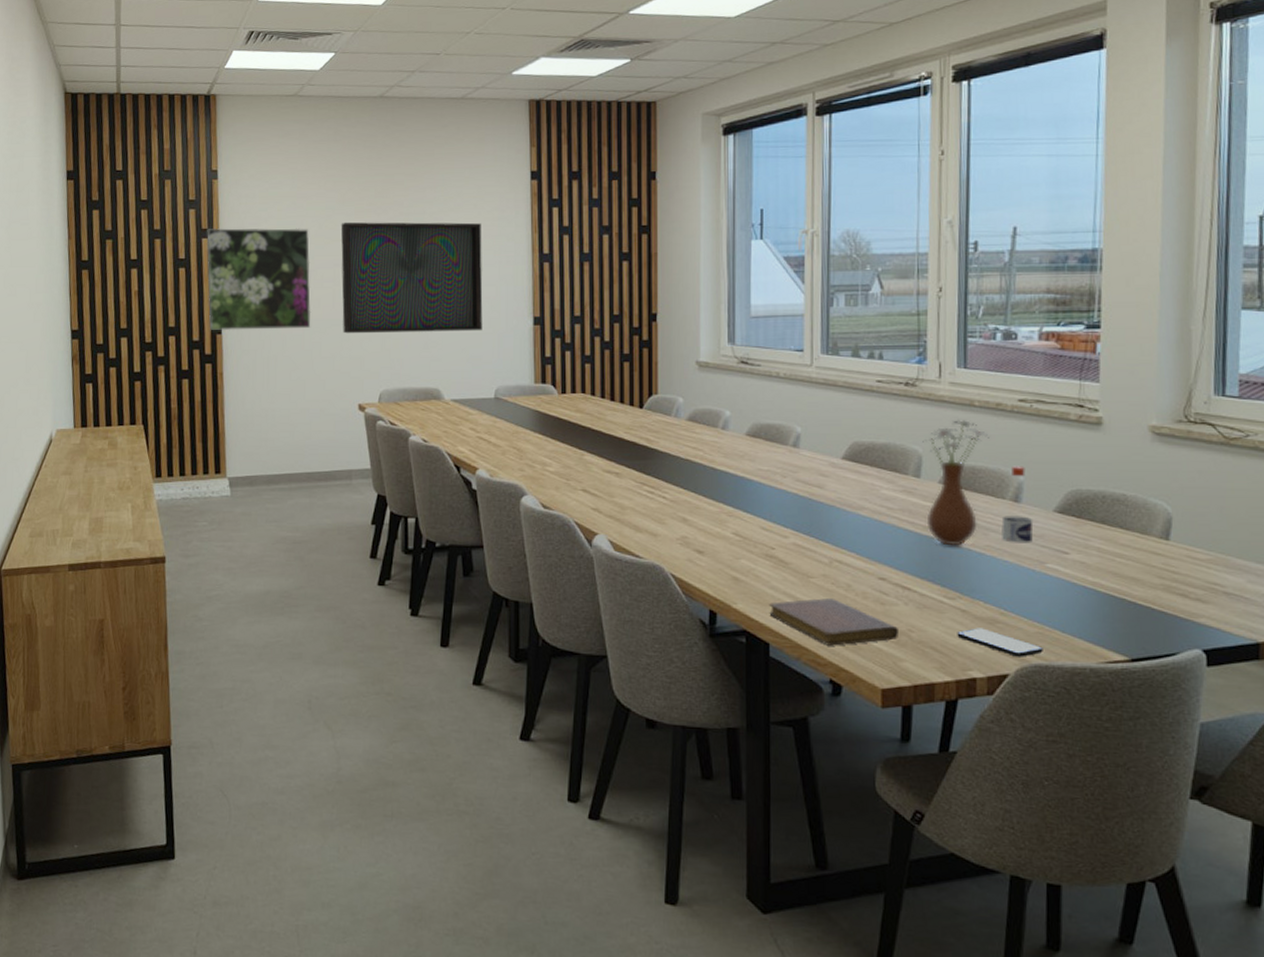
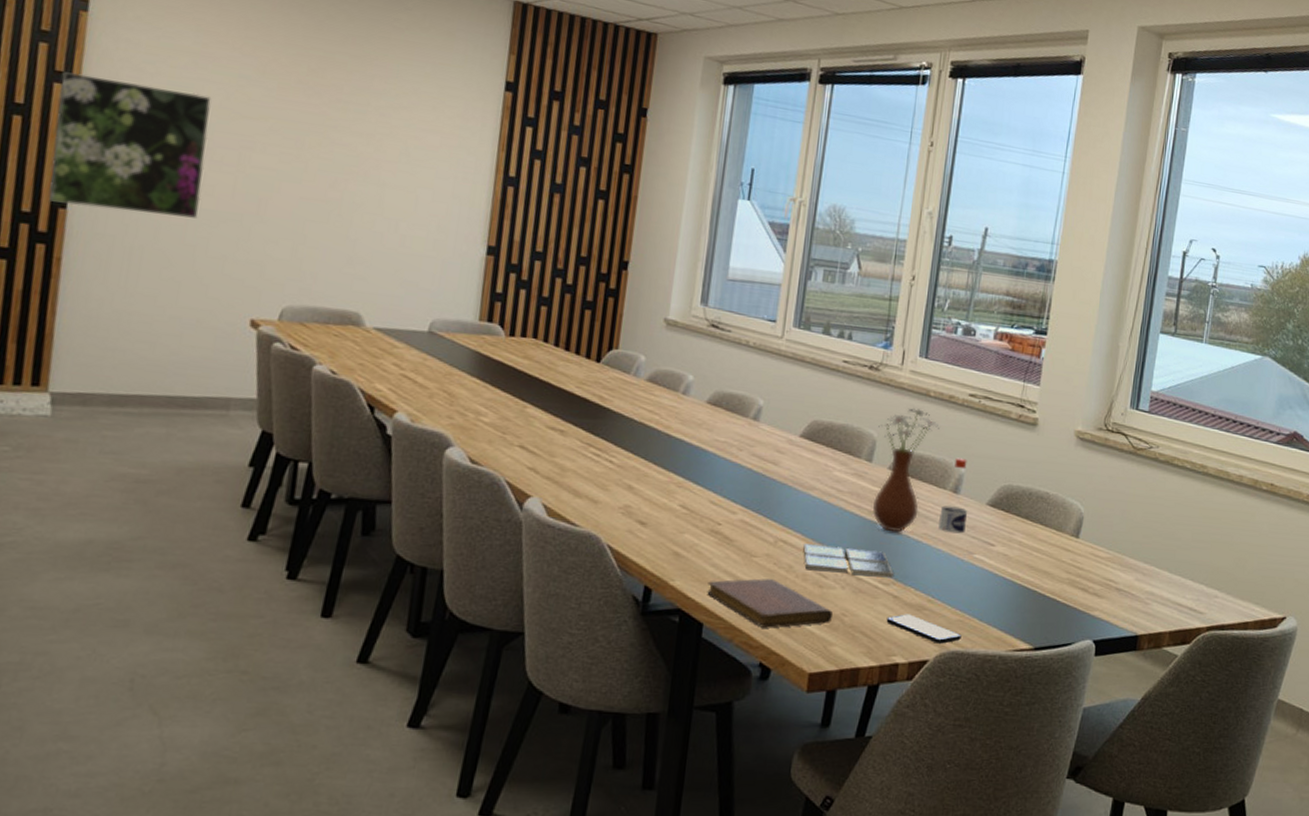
television: present [340,222,483,334] -> none [241,97,439,253]
drink coaster: none [860,563,958,592] -> present [803,544,894,578]

